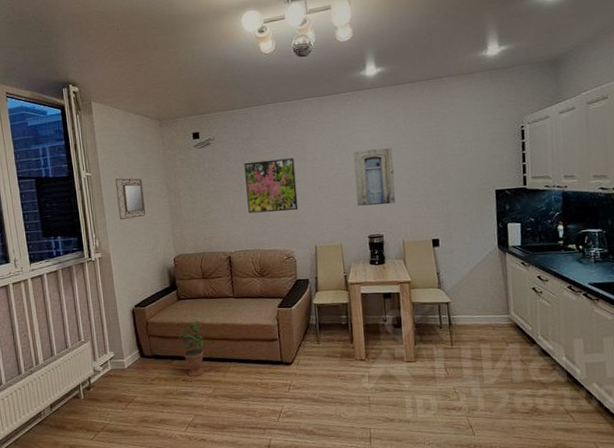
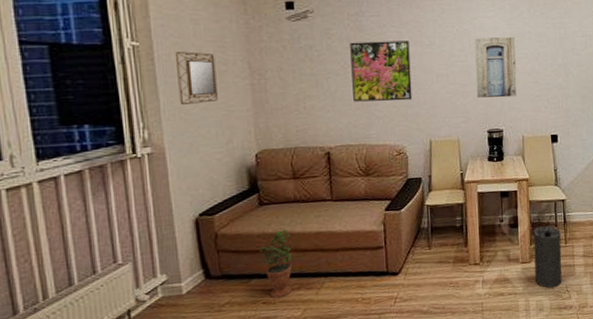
speaker: none [417,316,449,389] -> present [533,214,562,289]

